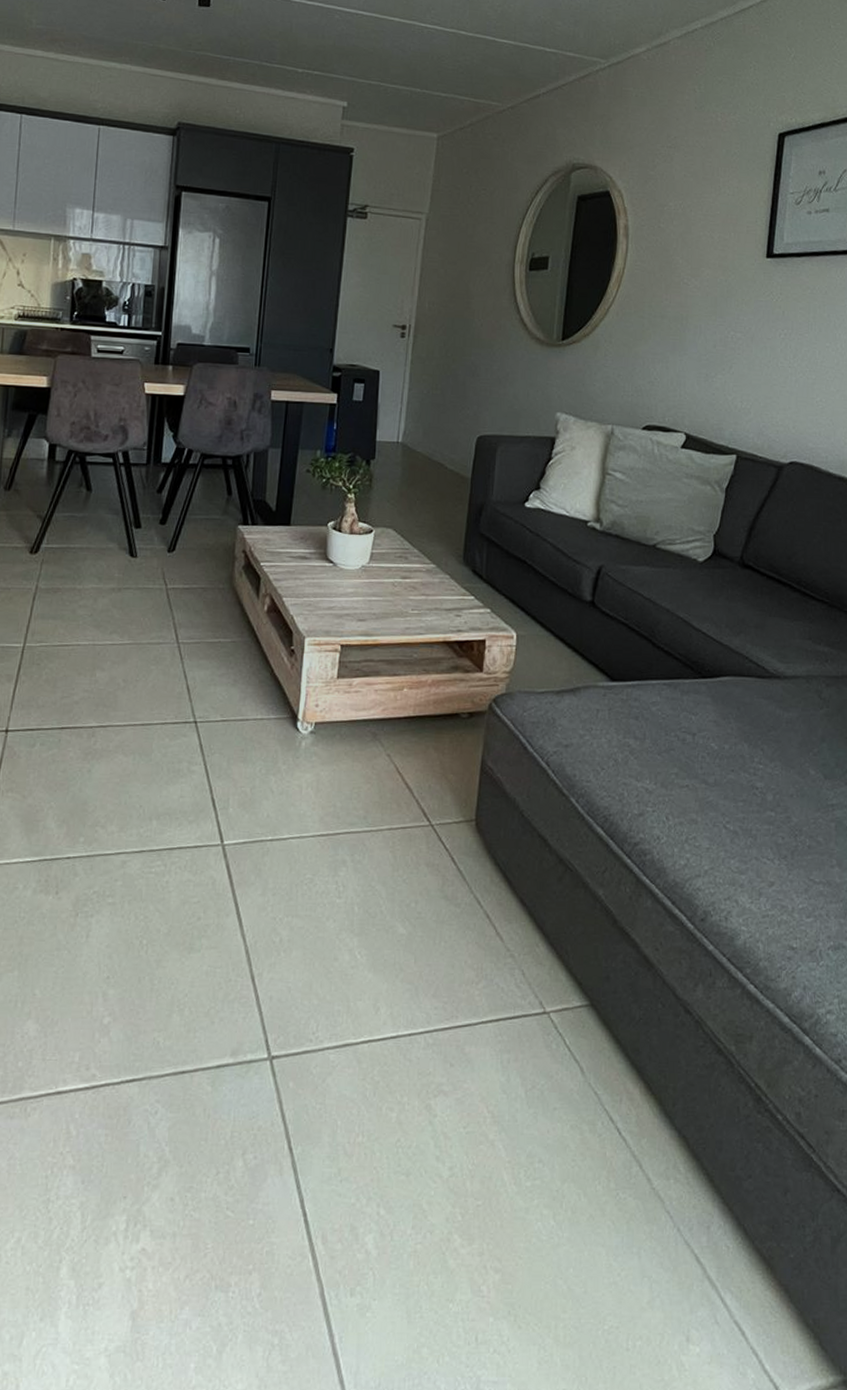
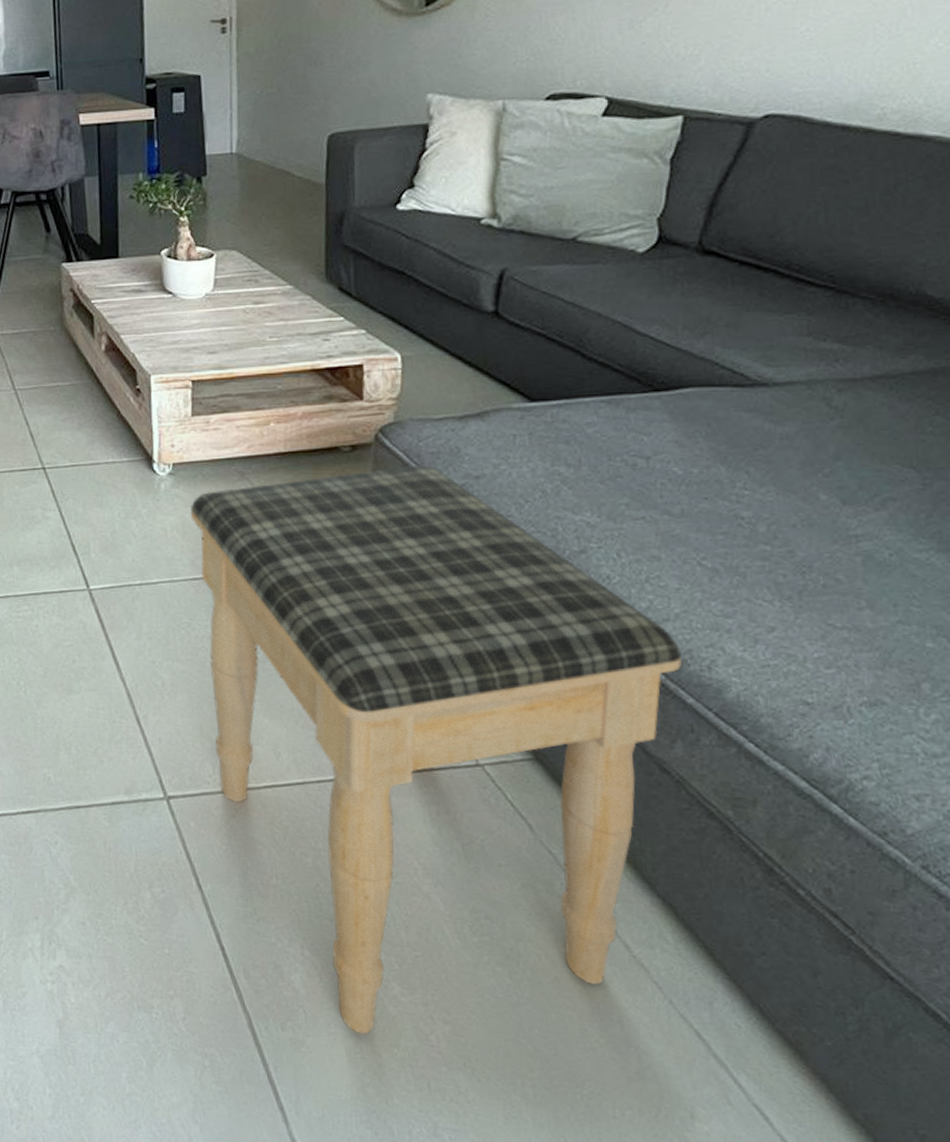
footstool: none [321,732,707,1292] -> present [190,464,682,1035]

